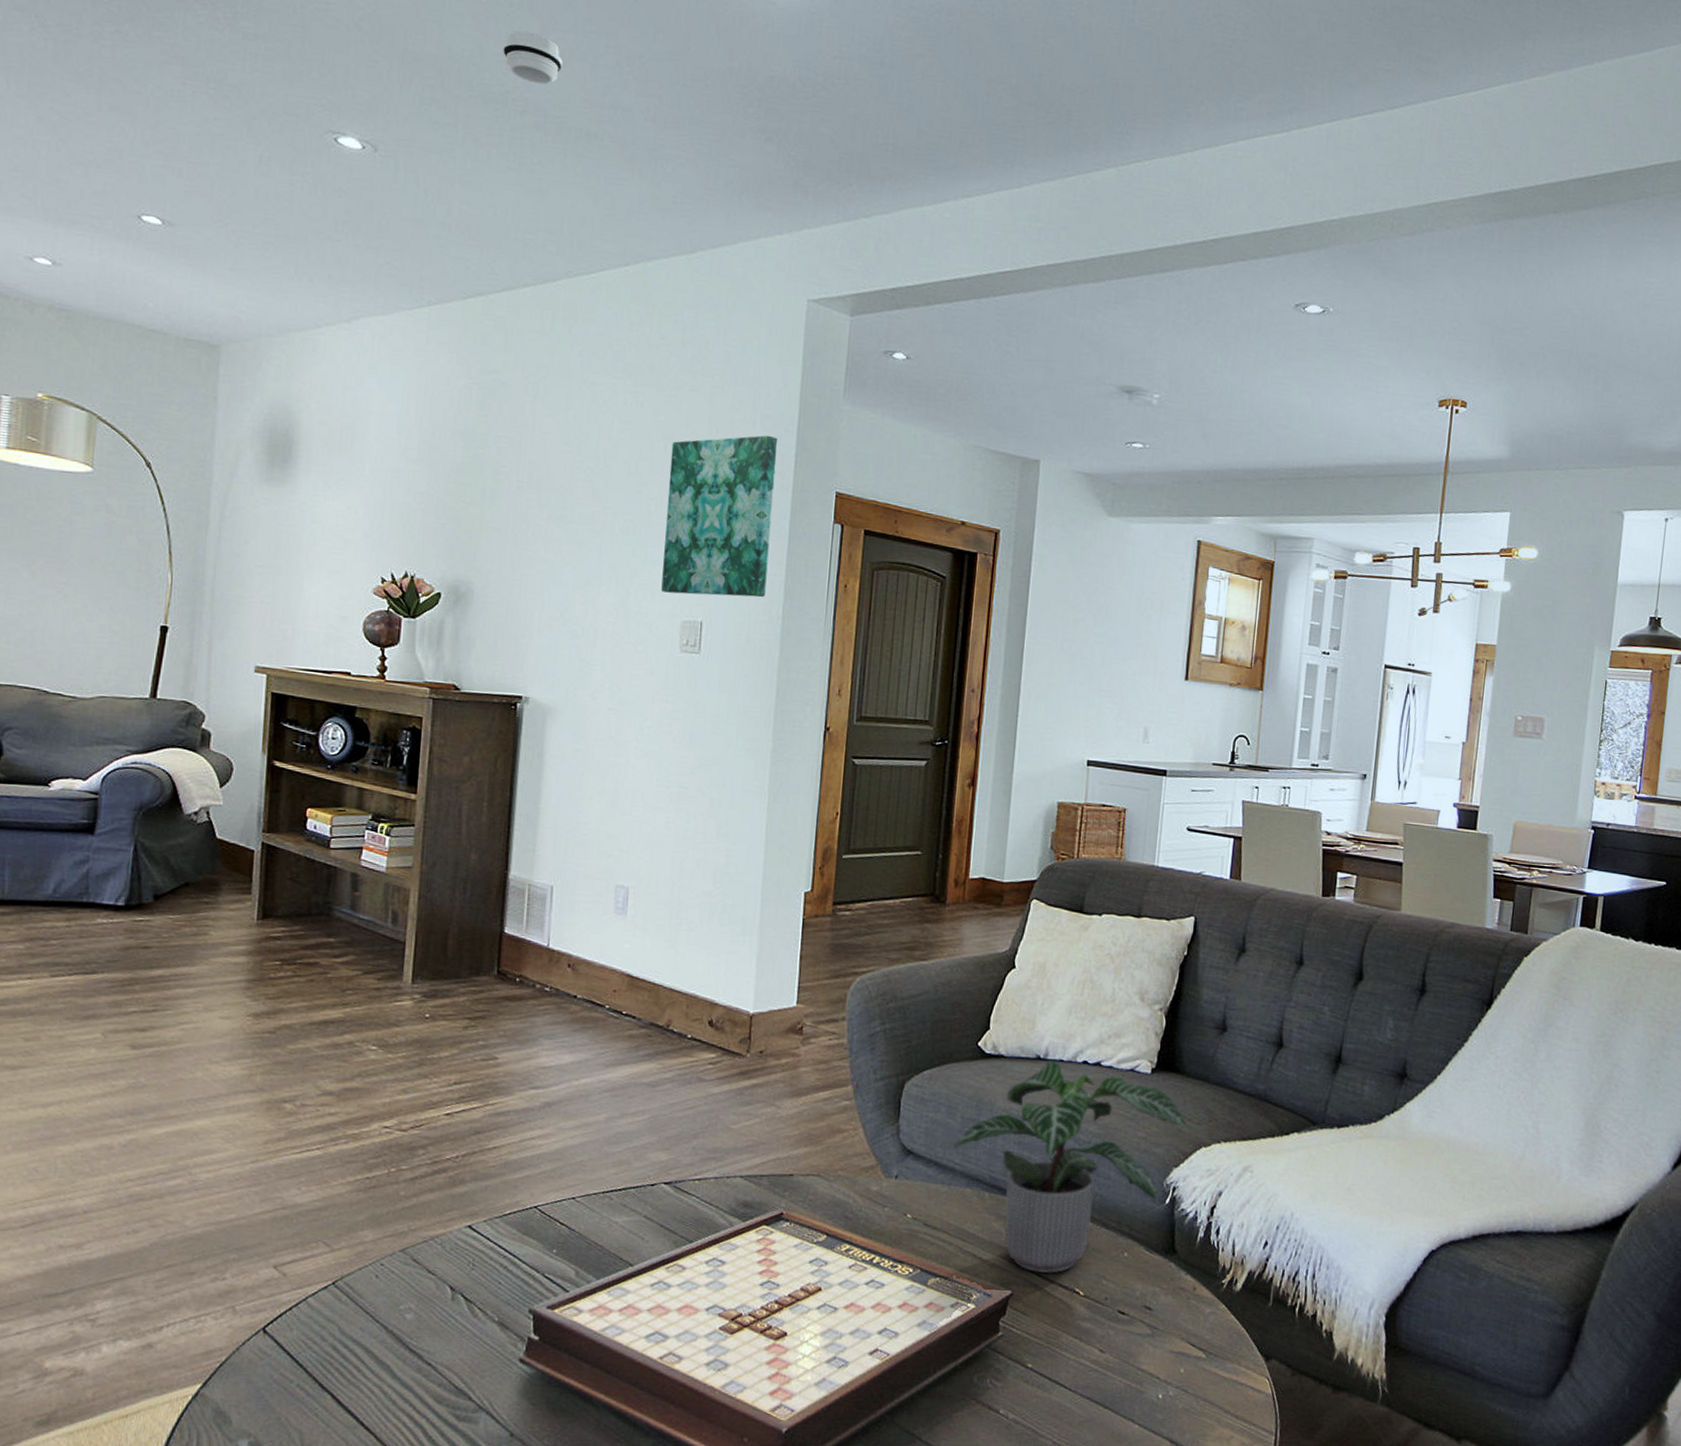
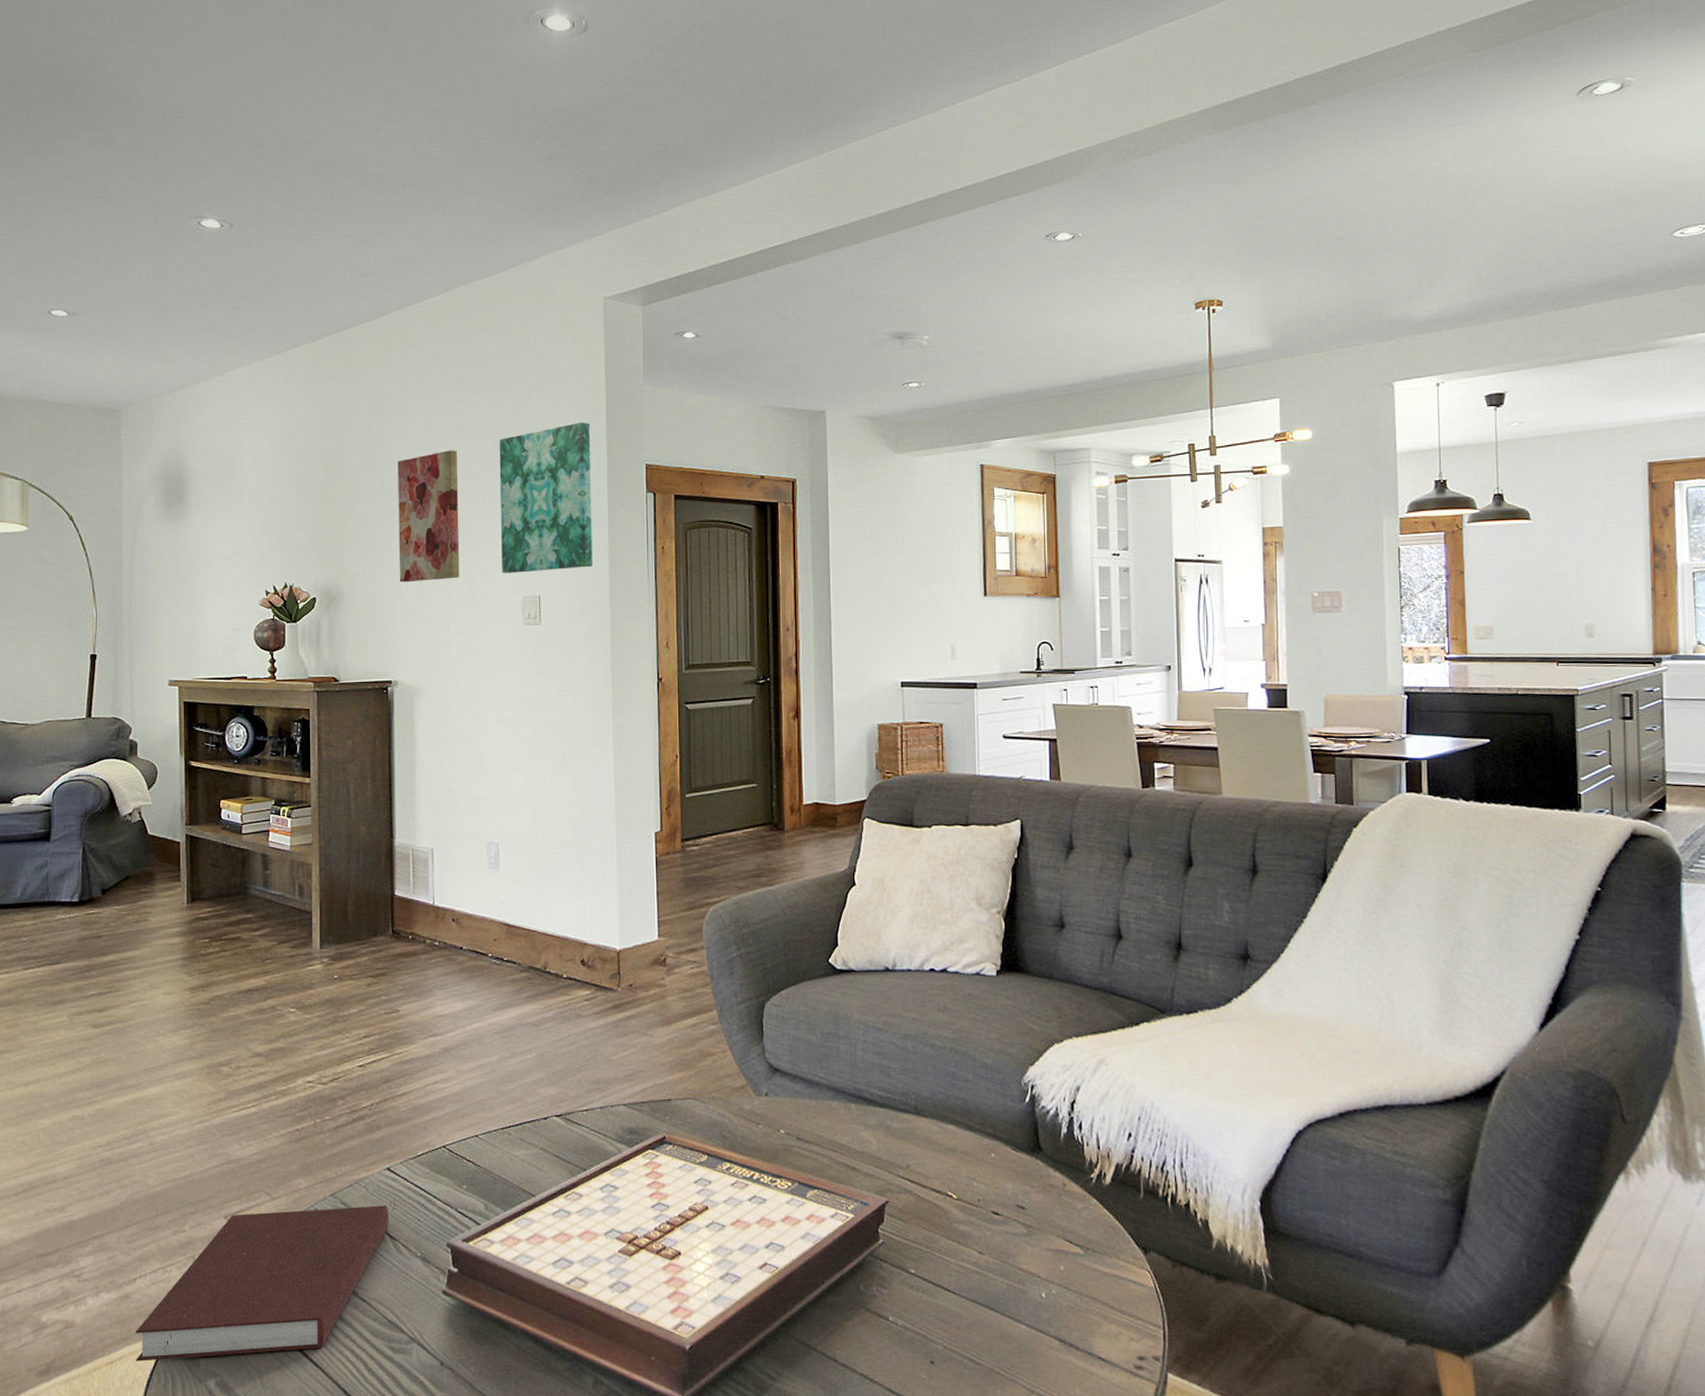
notebook: none [155,1264,466,1417] -> present [134,1205,389,1362]
smoke detector: present [503,30,563,85] -> none [327,106,377,149]
wall art: none [541,446,622,592] -> present [398,450,460,583]
potted plant: present [953,1060,1188,1274] -> none [816,970,1039,1180]

